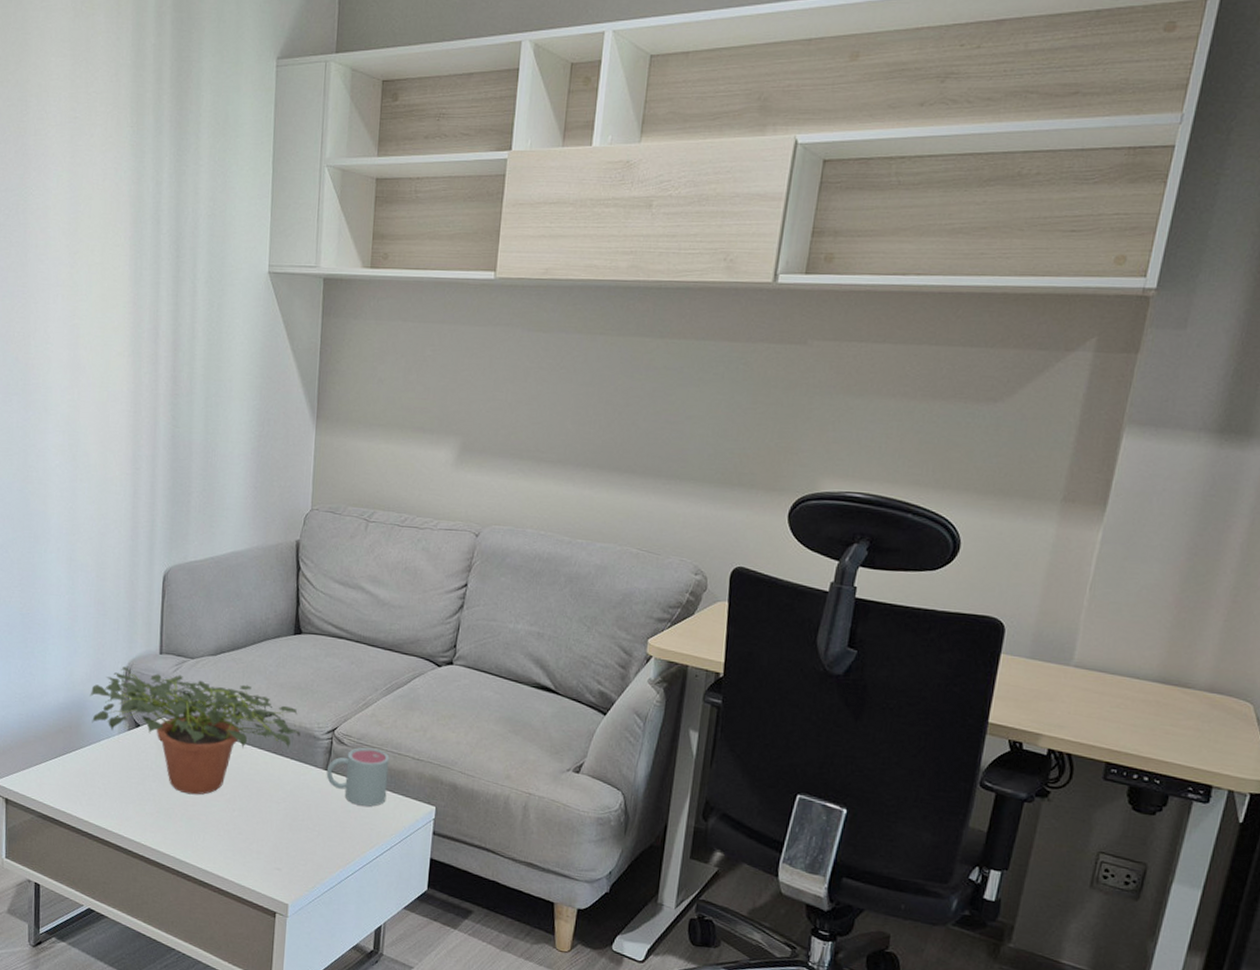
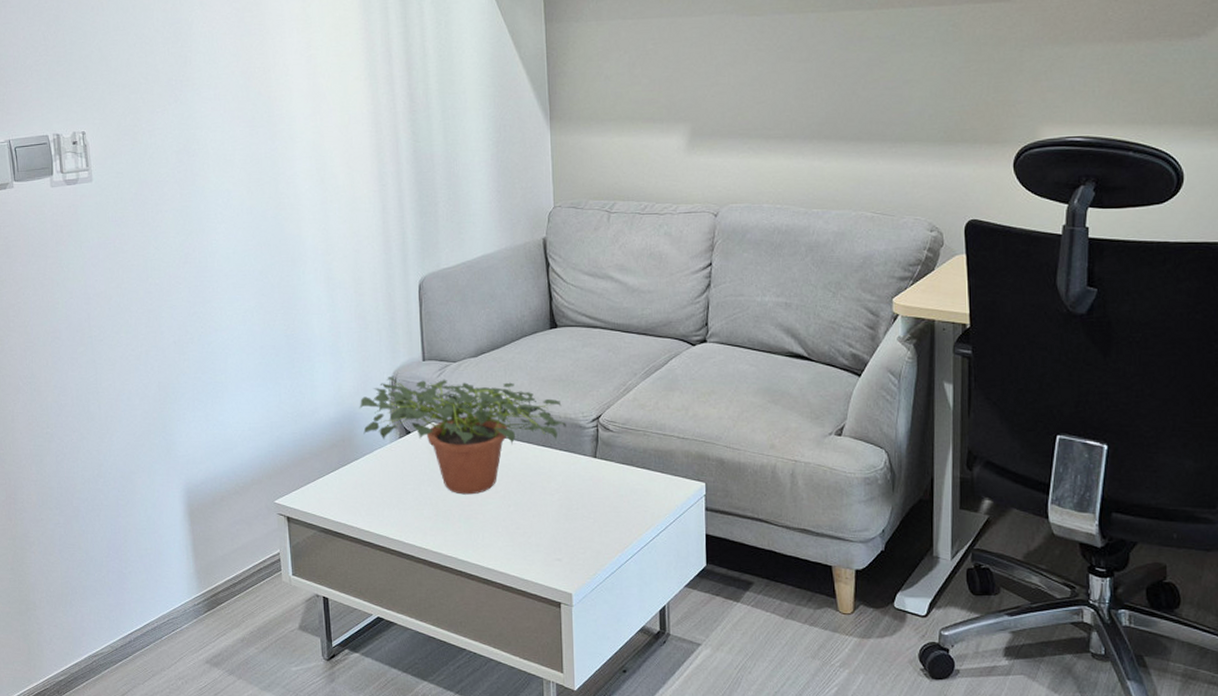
mug: present [326,747,390,807] -> none [595,431,657,489]

